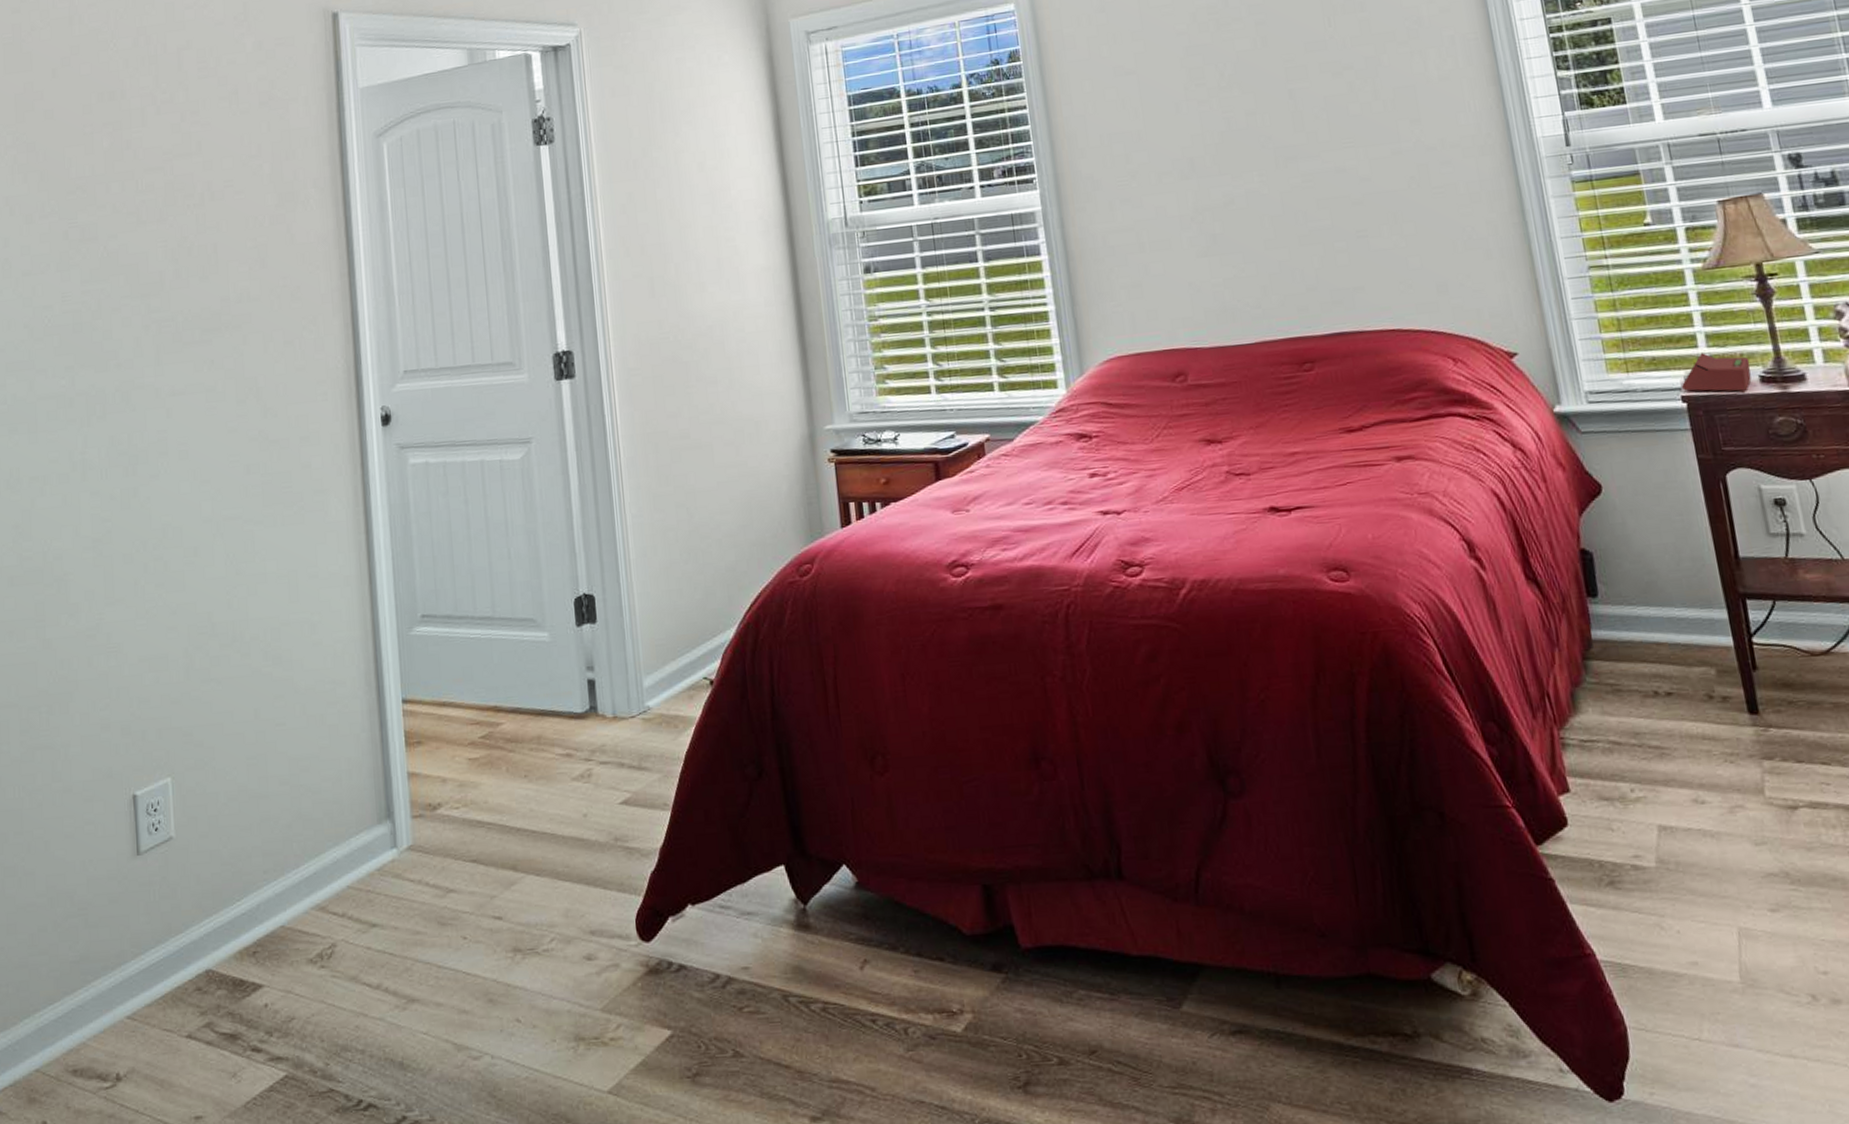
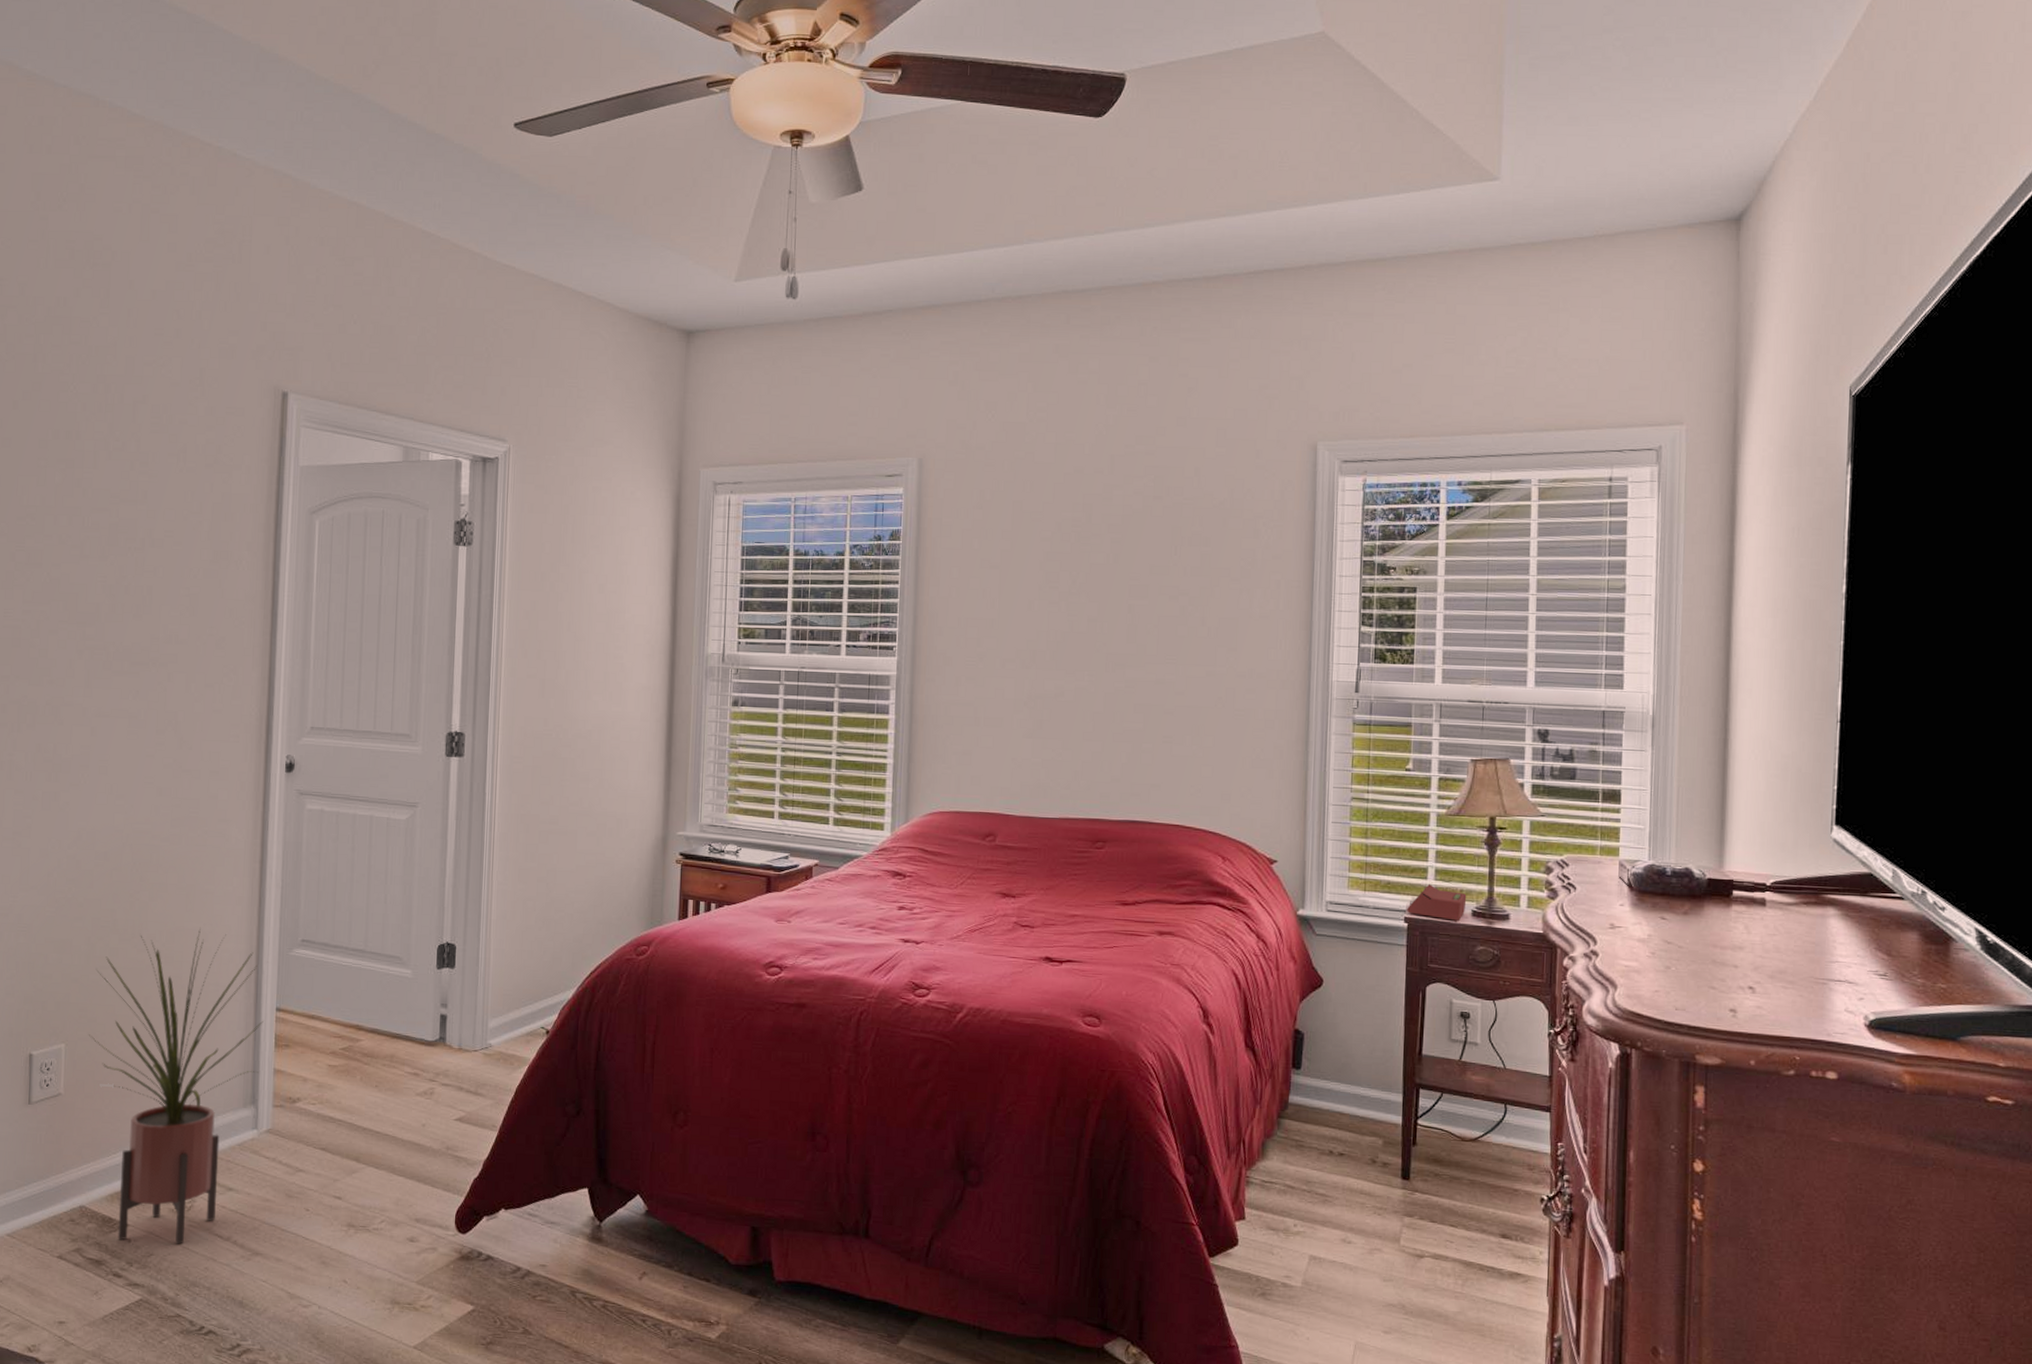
house plant: none [196,619,391,1006] -> present [88,928,264,1244]

